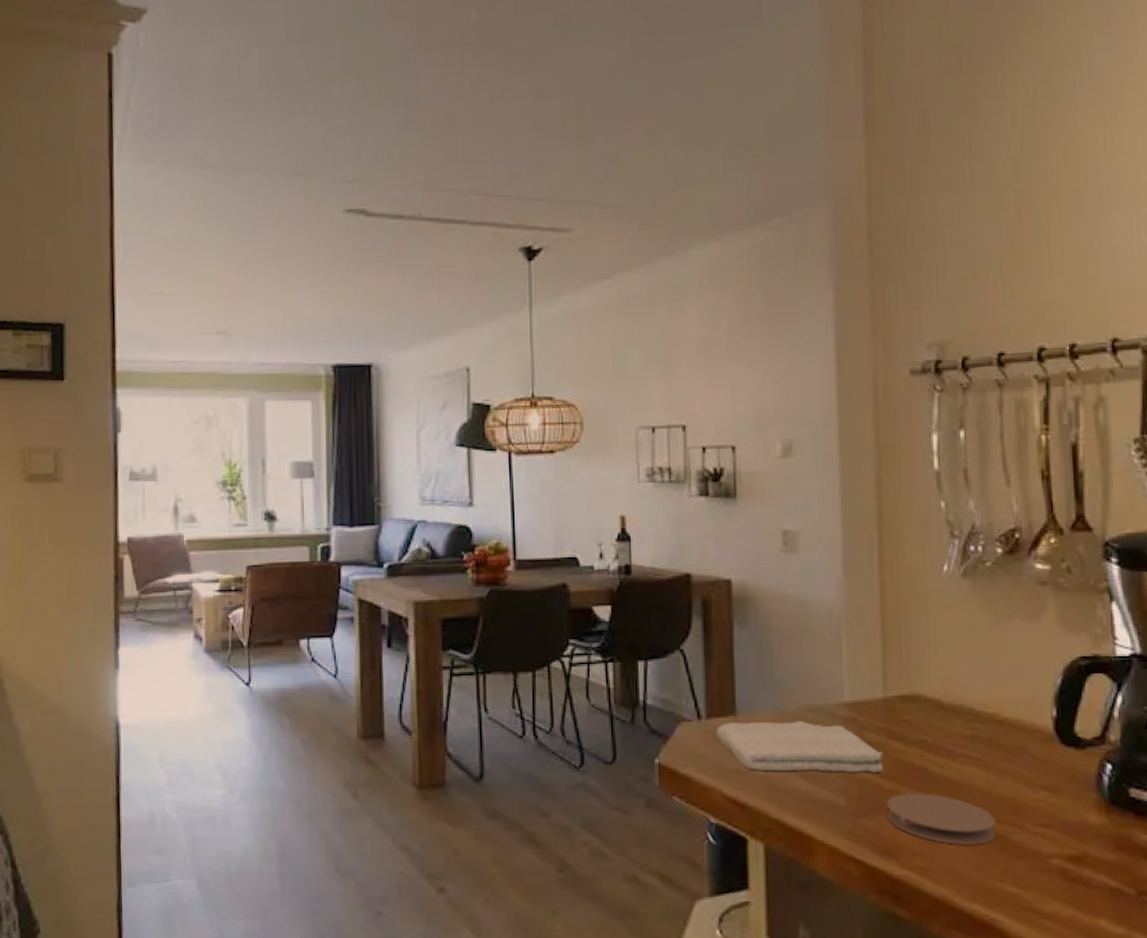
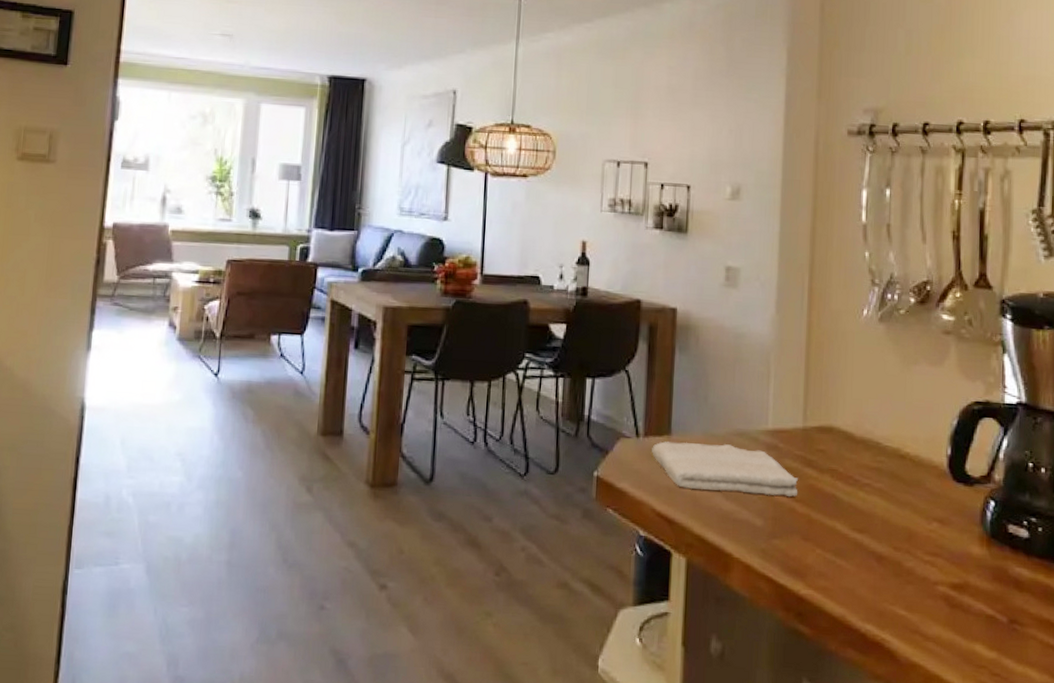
coaster: present [886,793,995,845] -> none [798,517,891,569]

